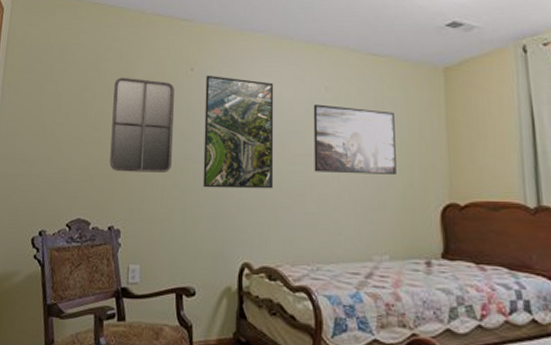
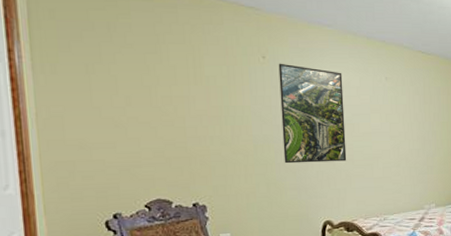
home mirror: present [109,77,174,172] -> none [180,61,253,154]
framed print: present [313,104,397,174] -> none [376,92,440,147]

